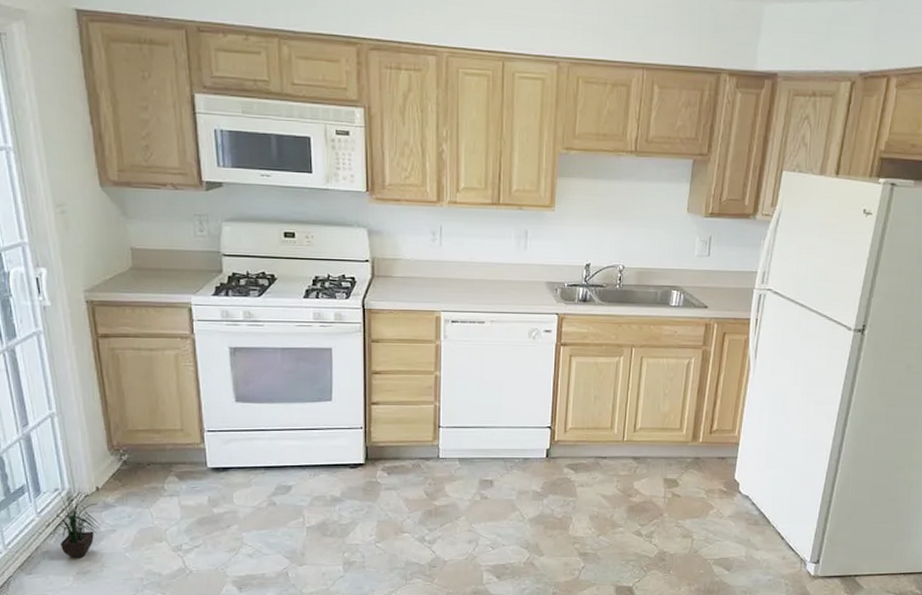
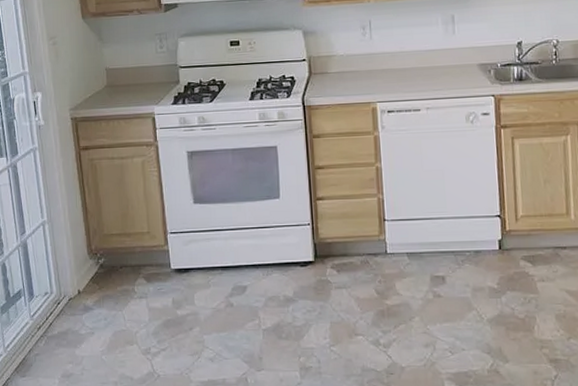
potted plant: present [48,481,100,558] -> none [39,285,81,360]

